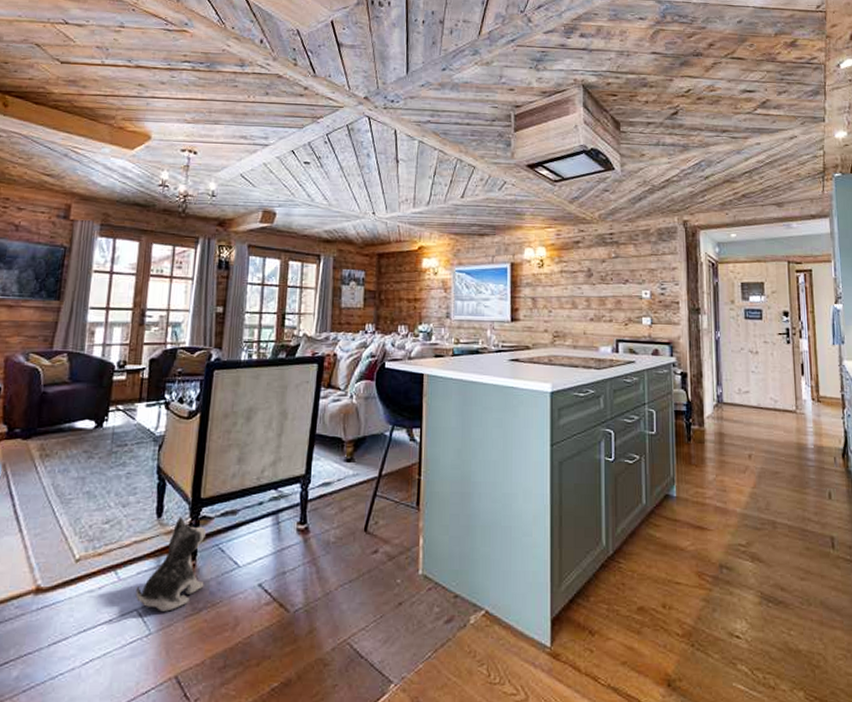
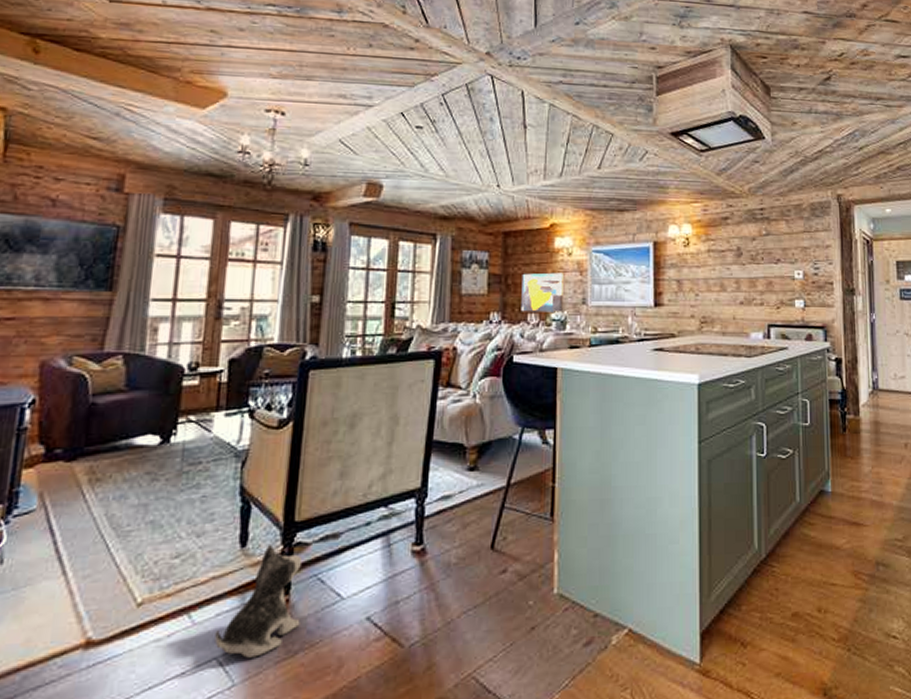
wall art: none [392,289,430,325] -> present [521,272,564,312]

